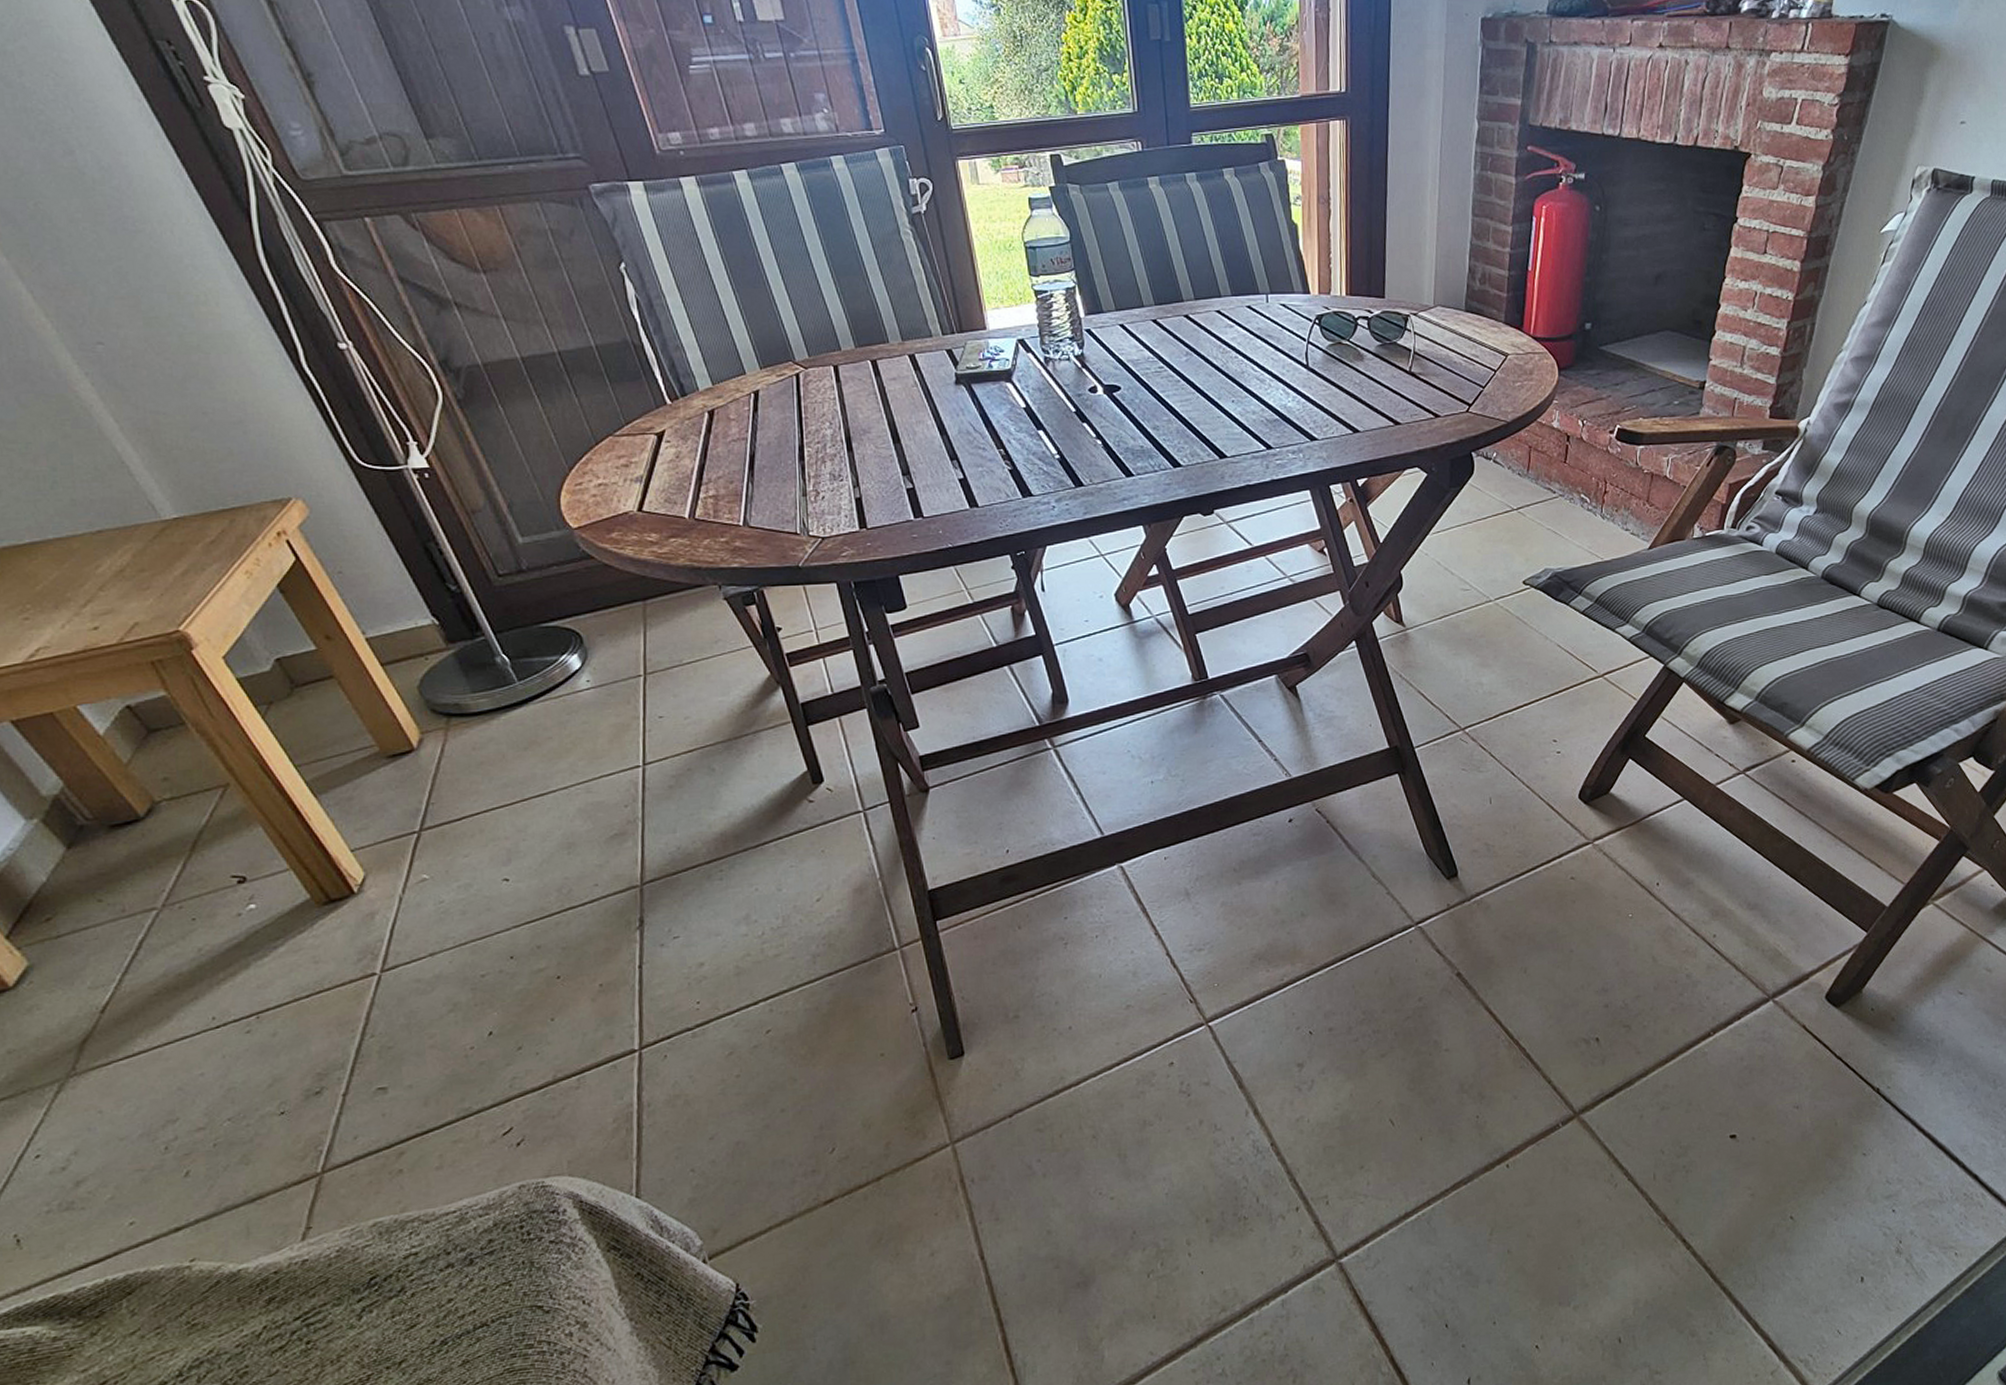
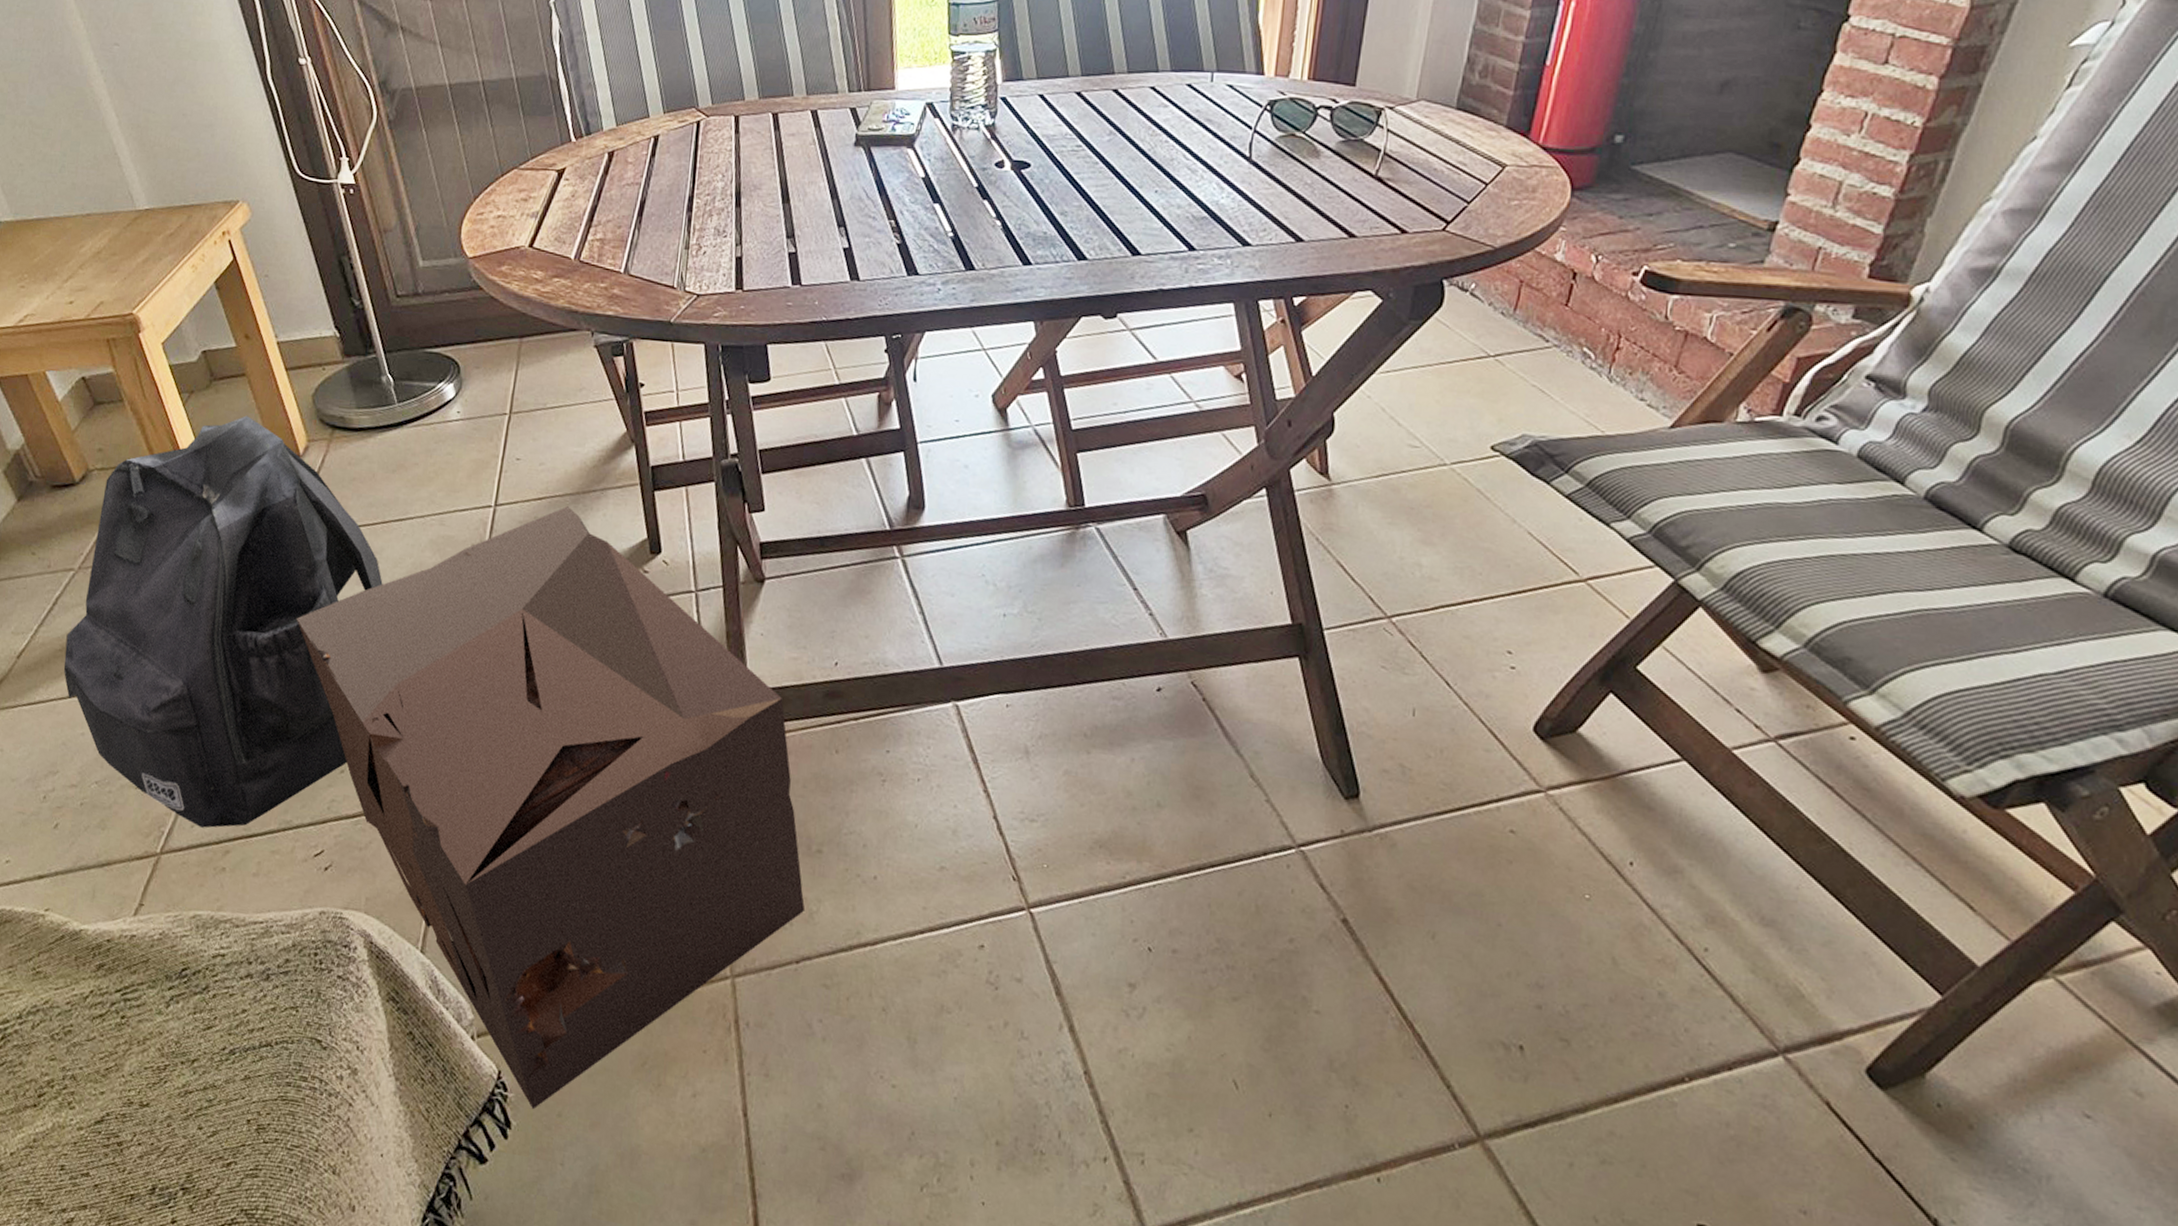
backpack: none [161,718,533,1137] -> present [63,415,383,828]
cardboard box: none [439,754,1010,1309] -> present [296,506,805,1110]

